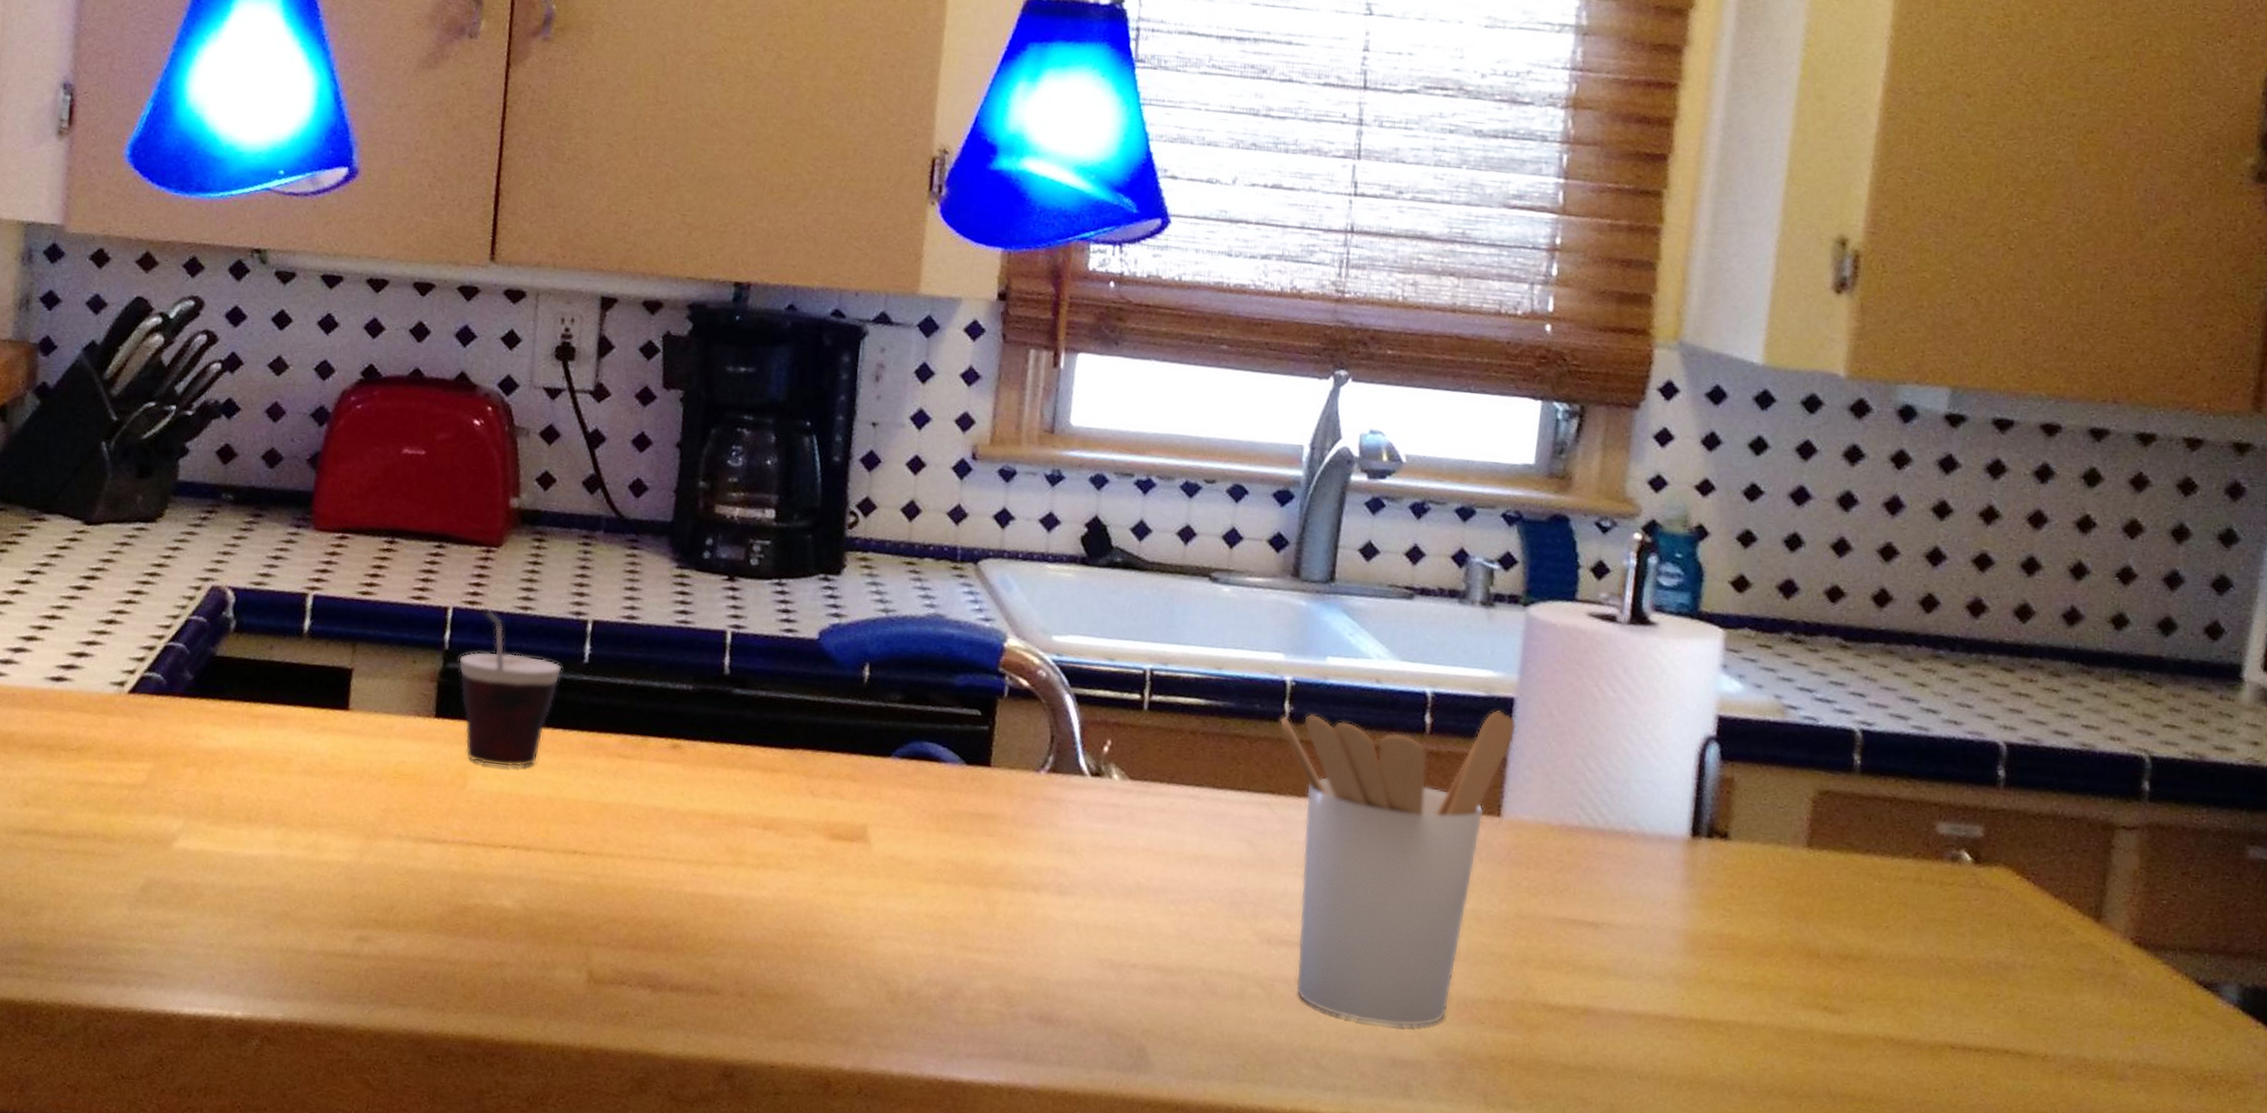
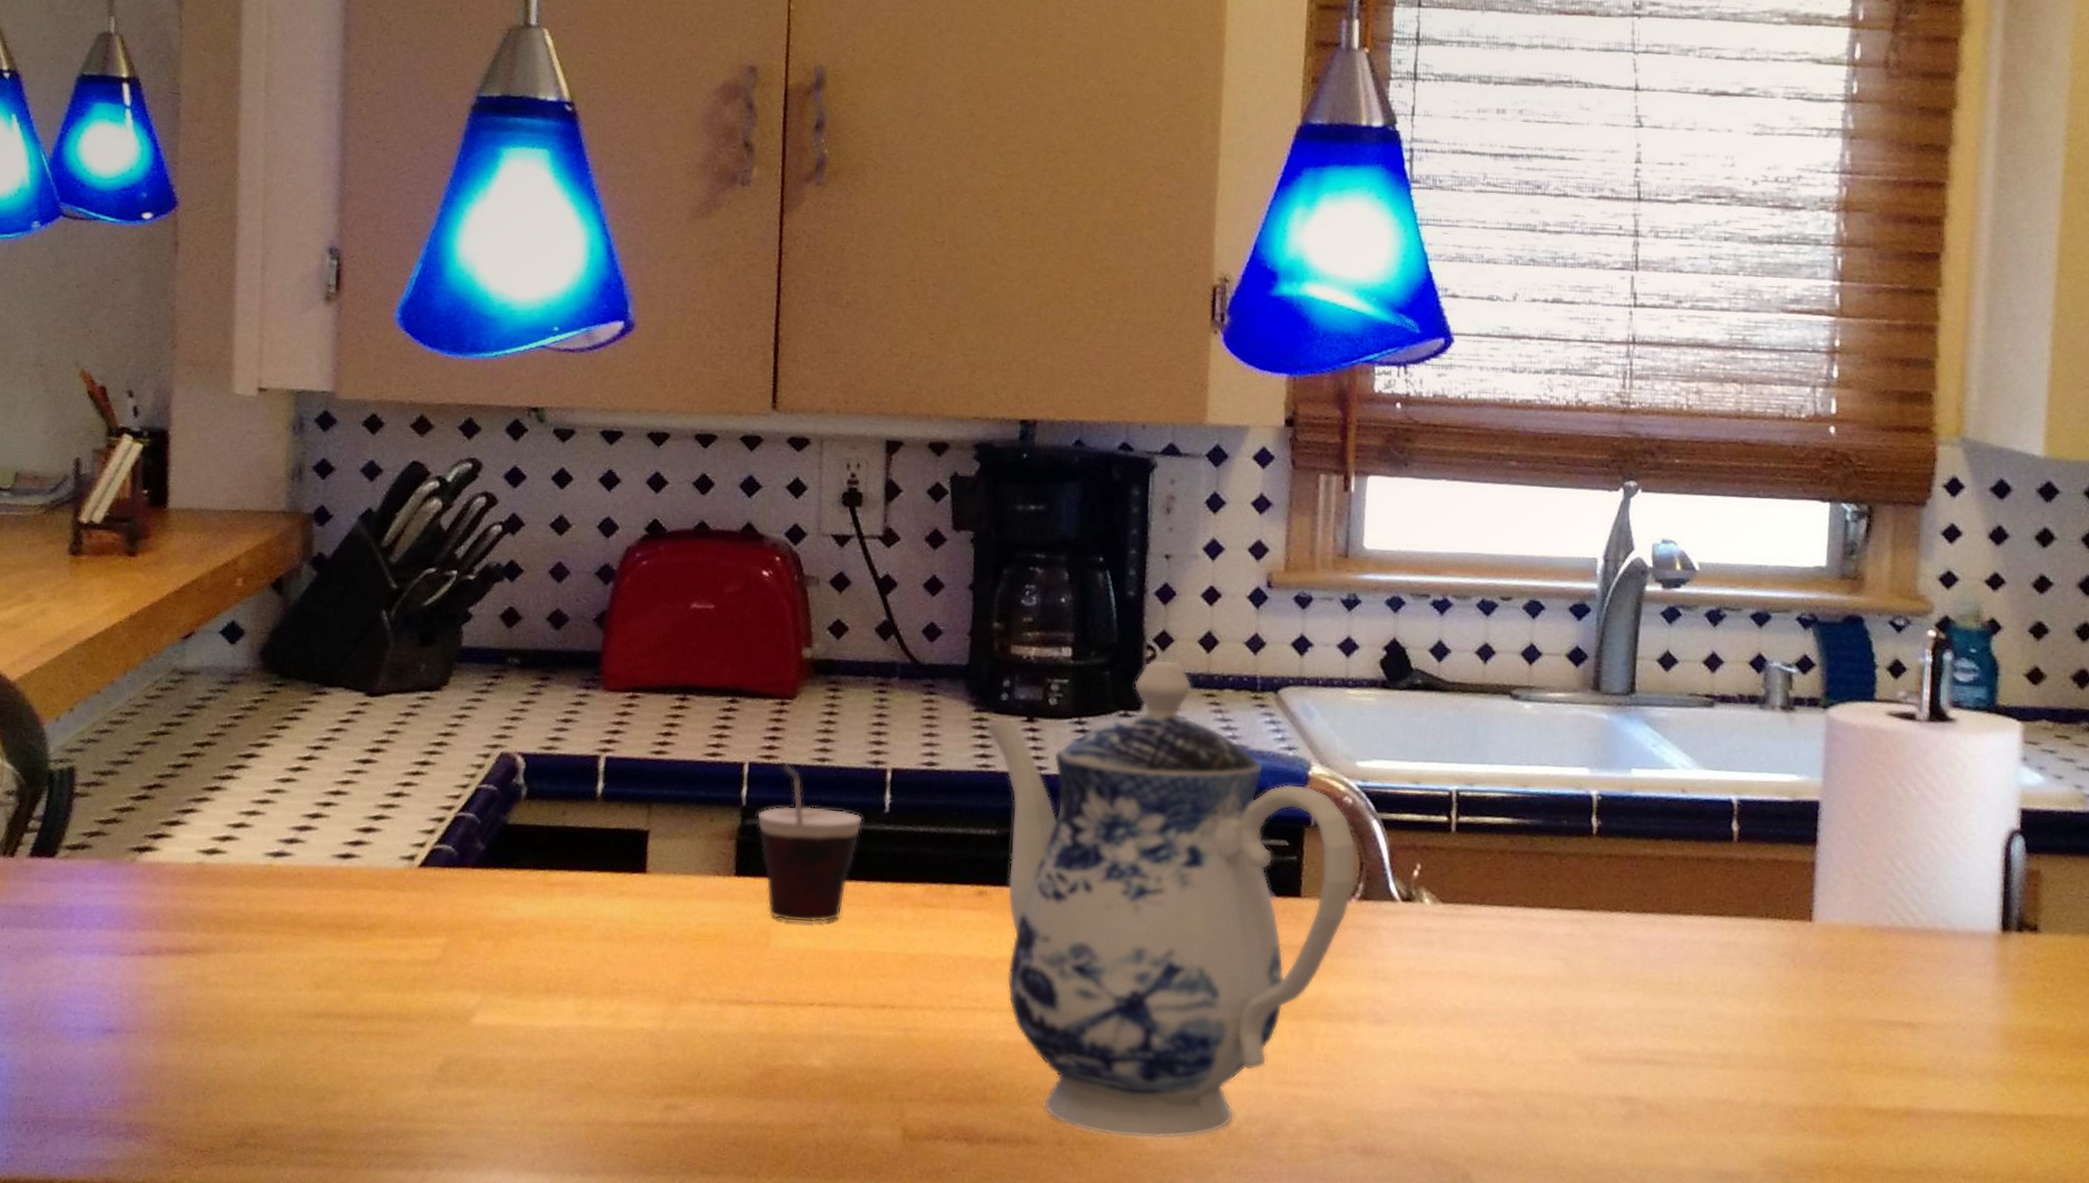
teapot: none [687,525,1048,997] -> present [986,659,1357,1139]
utensil holder: present [1279,709,1517,1027] -> none [1587,813,1823,1139]

